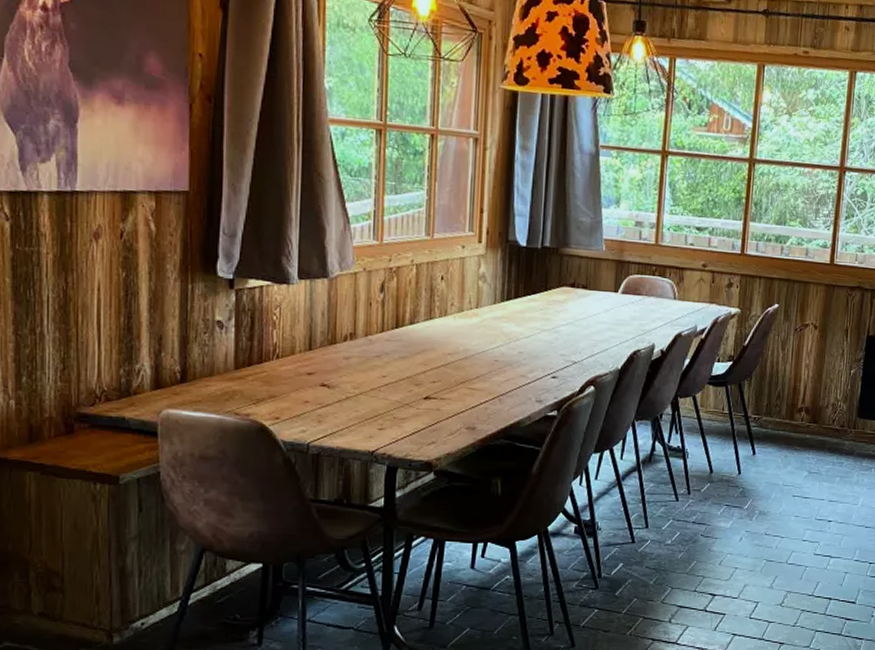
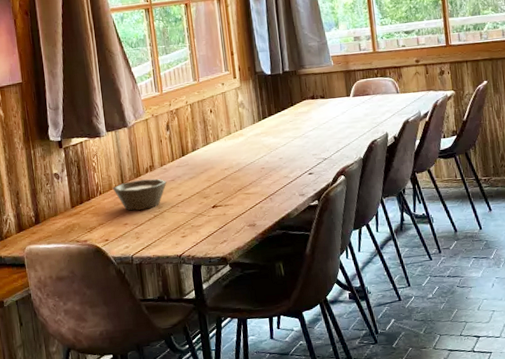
bowl: none [295,348,369,388] -> present [112,178,167,211]

